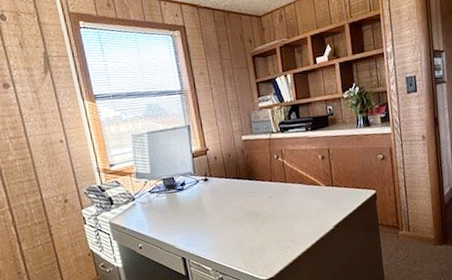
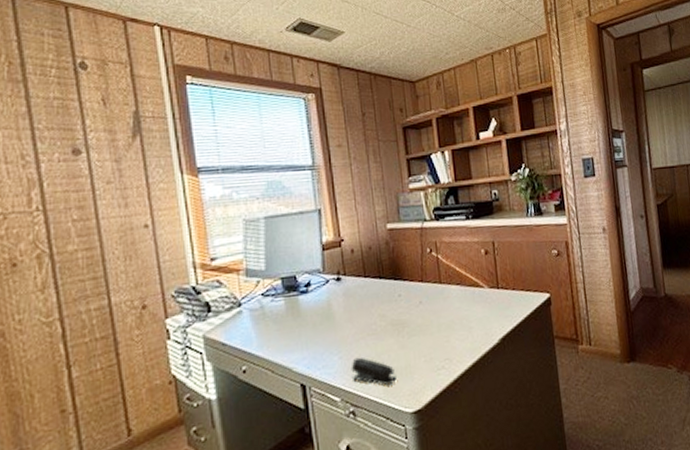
stapler: none [218,238,253,259] -> present [351,357,397,385]

